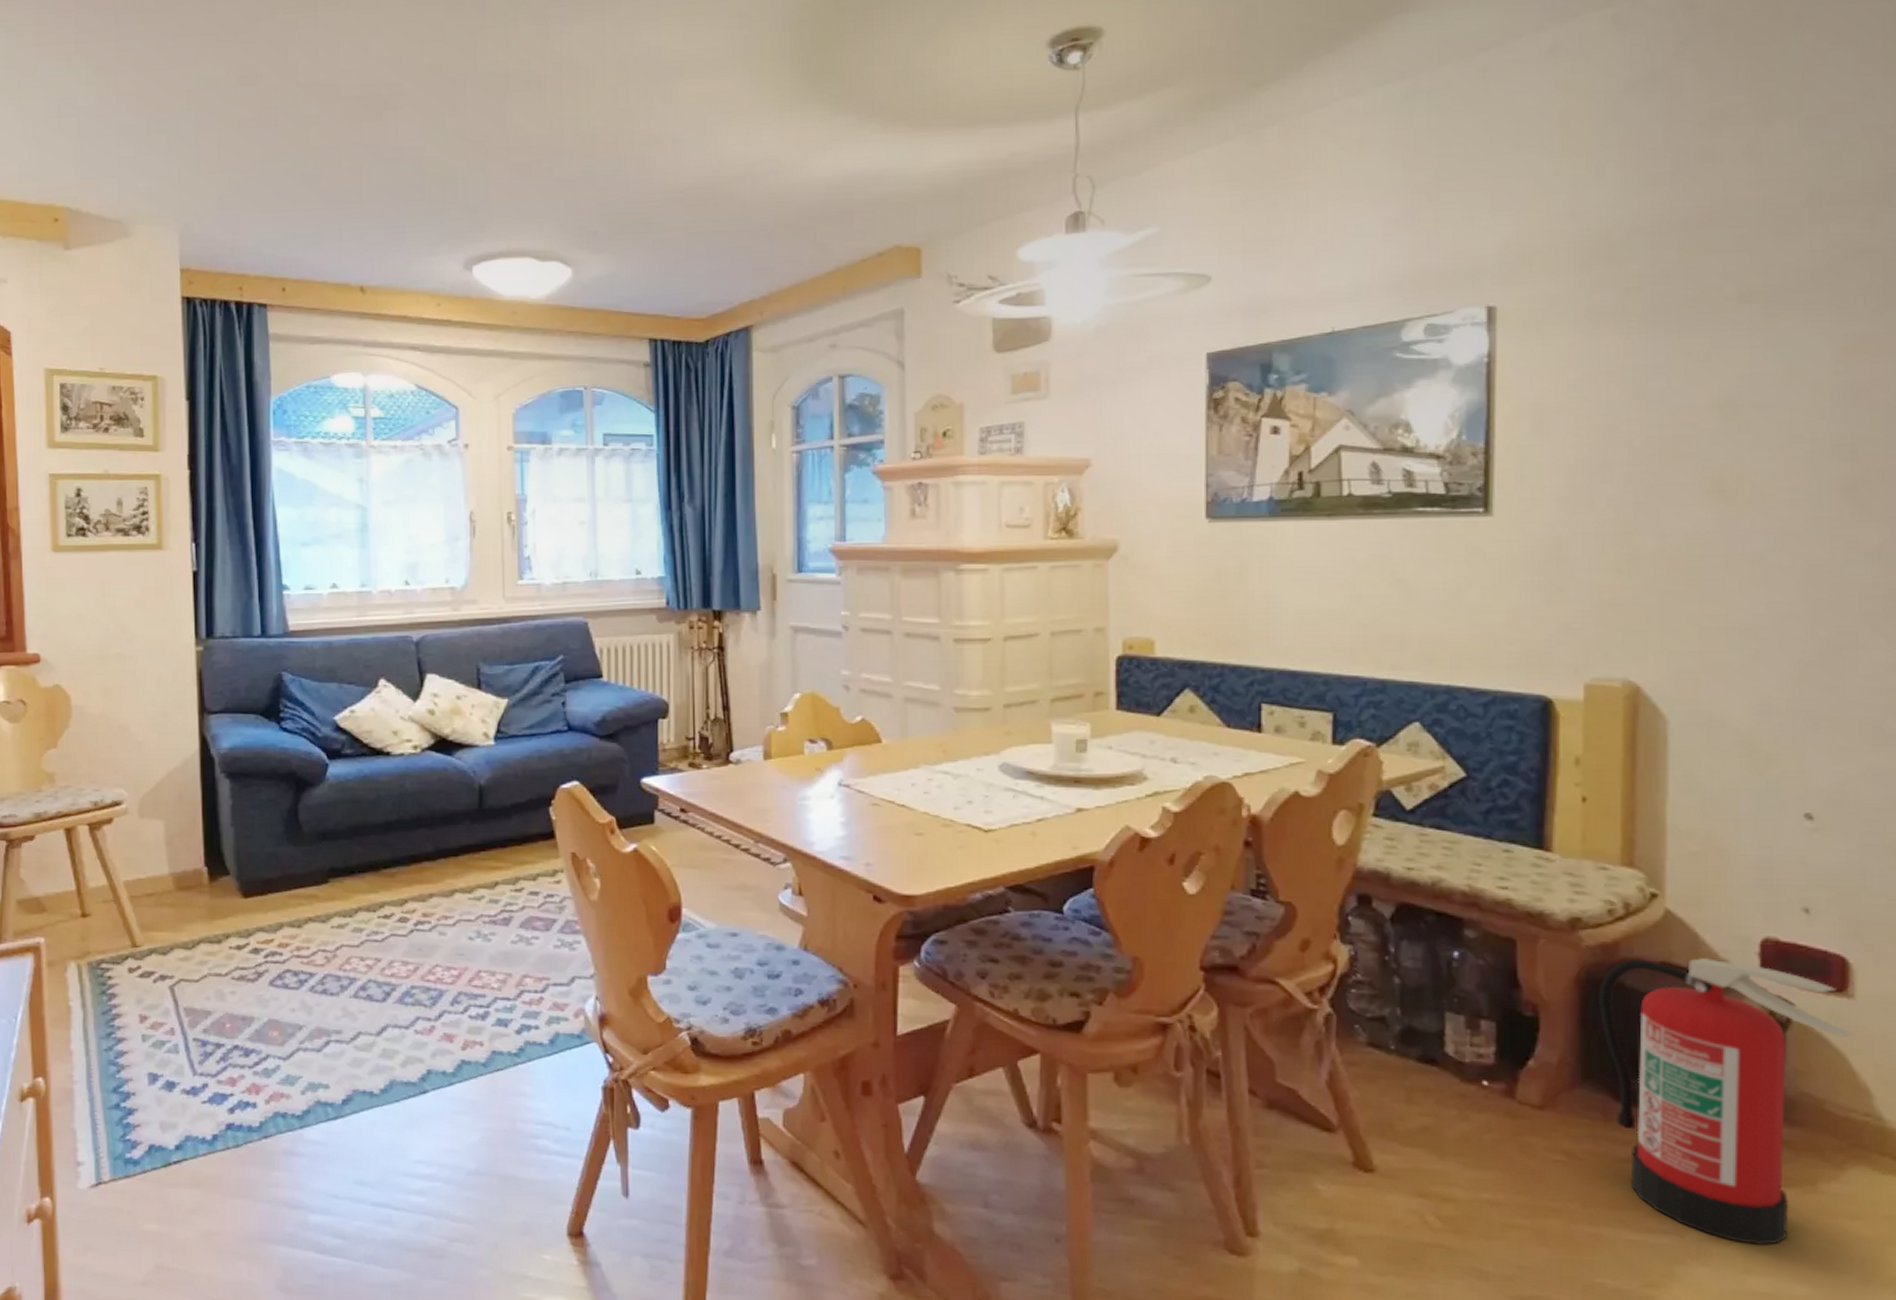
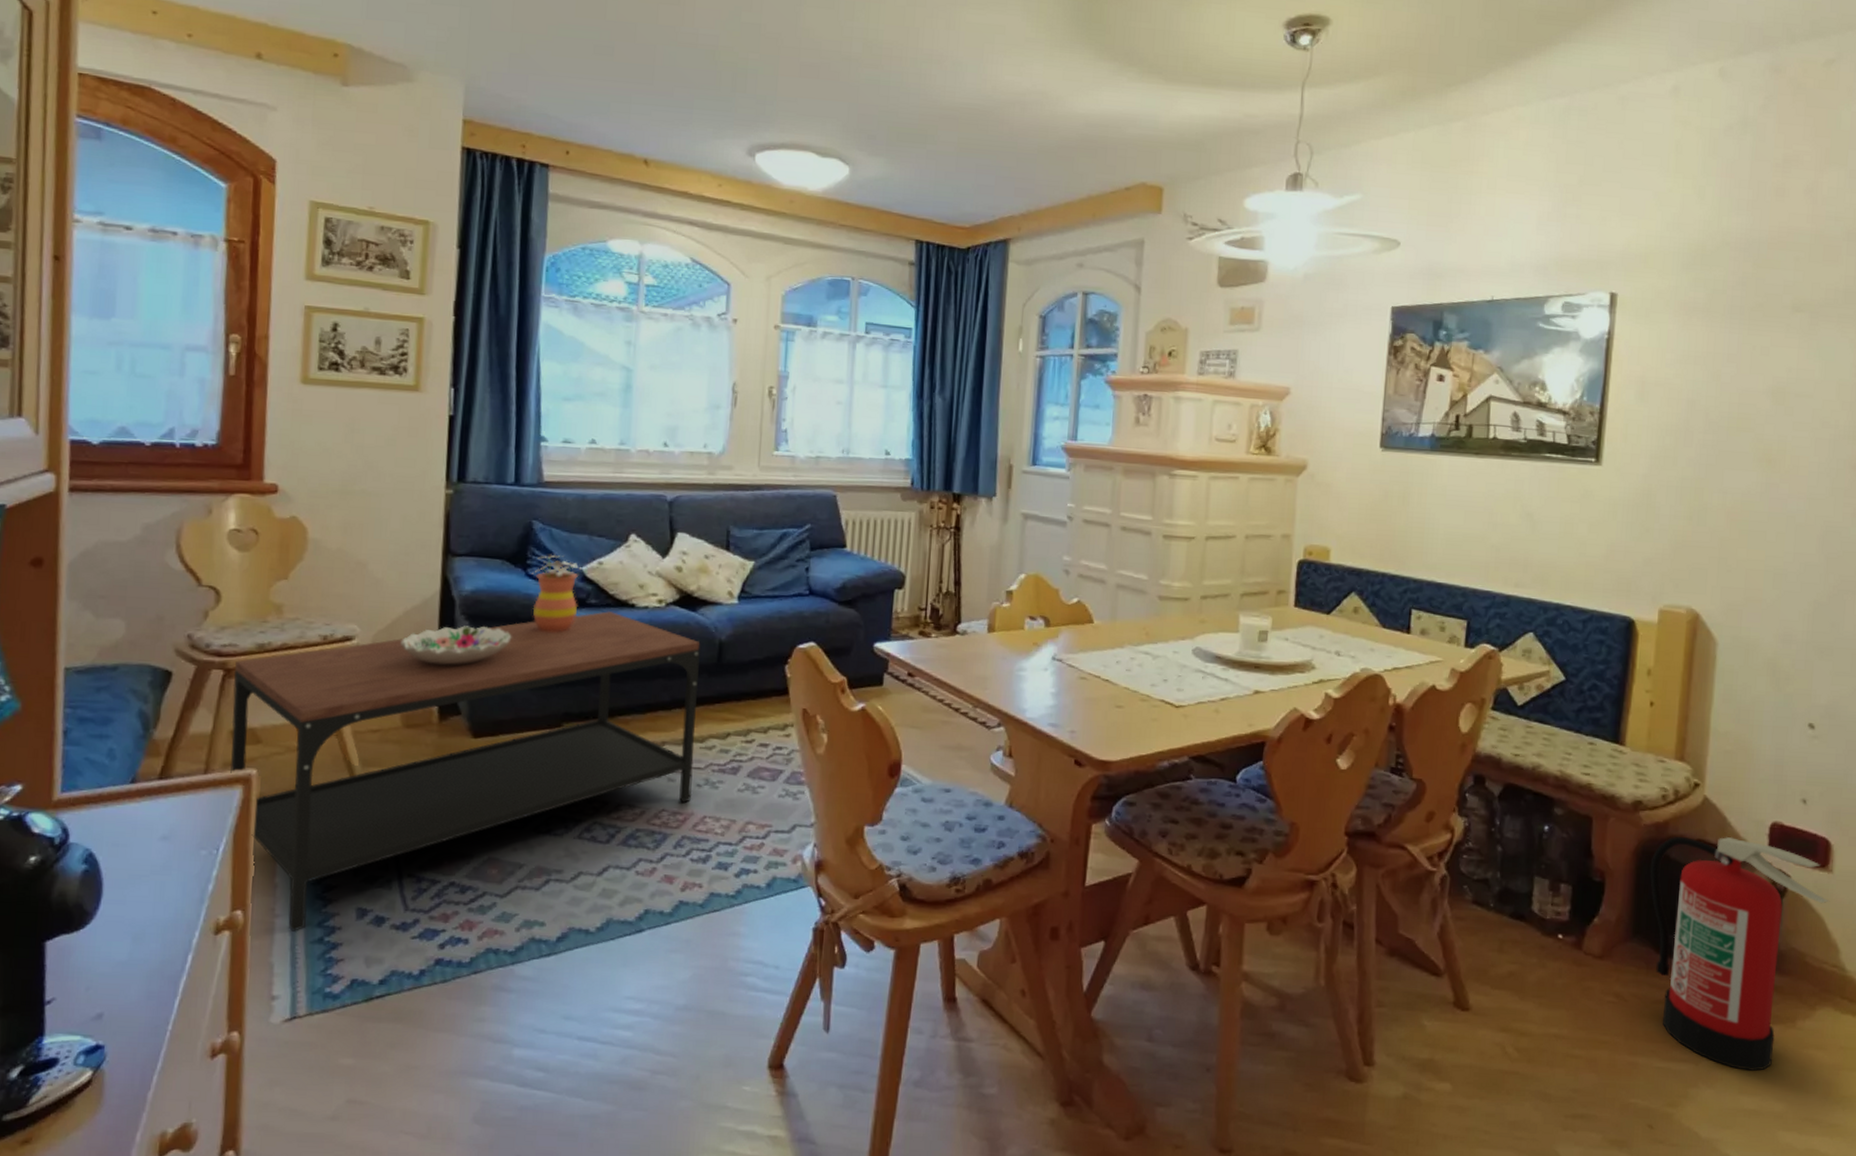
coffee table: none [16,759,465,1098] -> present [230,610,701,931]
decorative bowl: none [166,783,272,825] -> present [400,626,512,665]
flowerpot: none [285,705,339,786] -> present [531,554,586,633]

